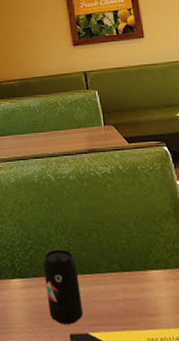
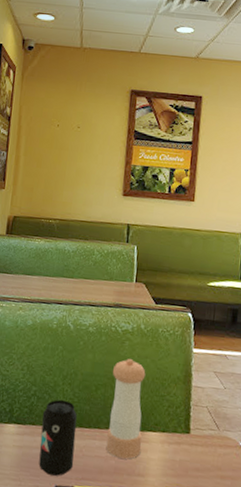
pepper shaker: none [100,201,148,300] -> present [106,359,146,459]

